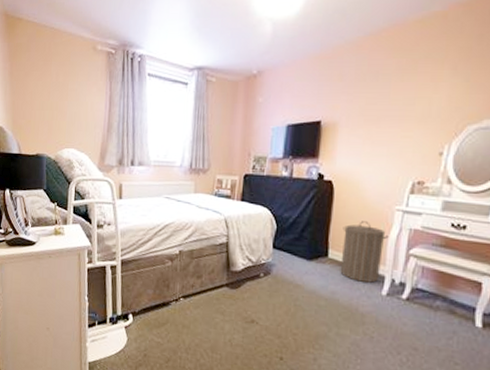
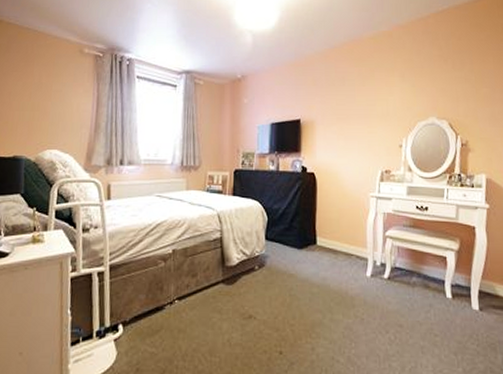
laundry hamper: present [340,221,389,283] -> none [327,208,367,266]

